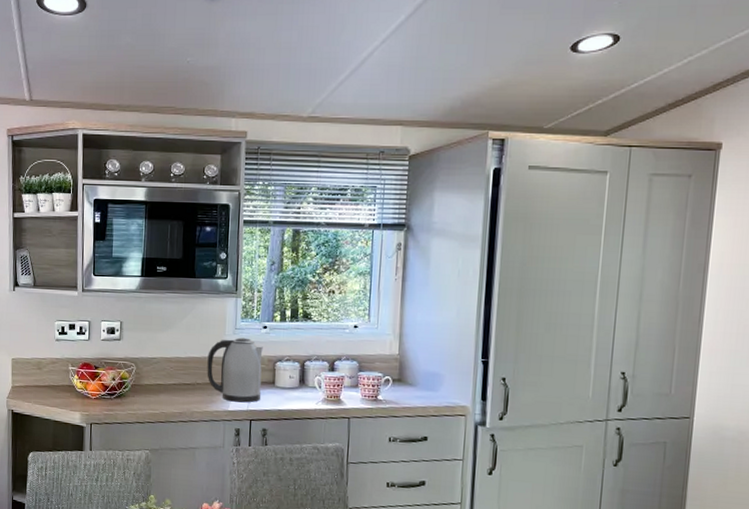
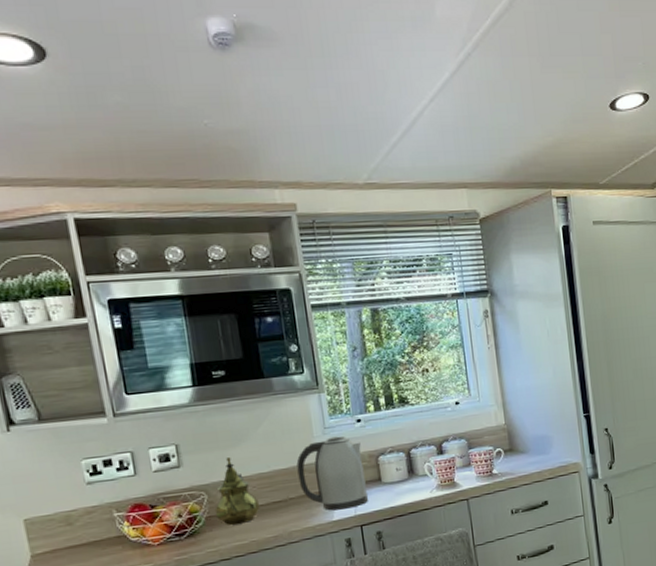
teapot: none [139,339,174,396] -> present [214,457,260,525]

